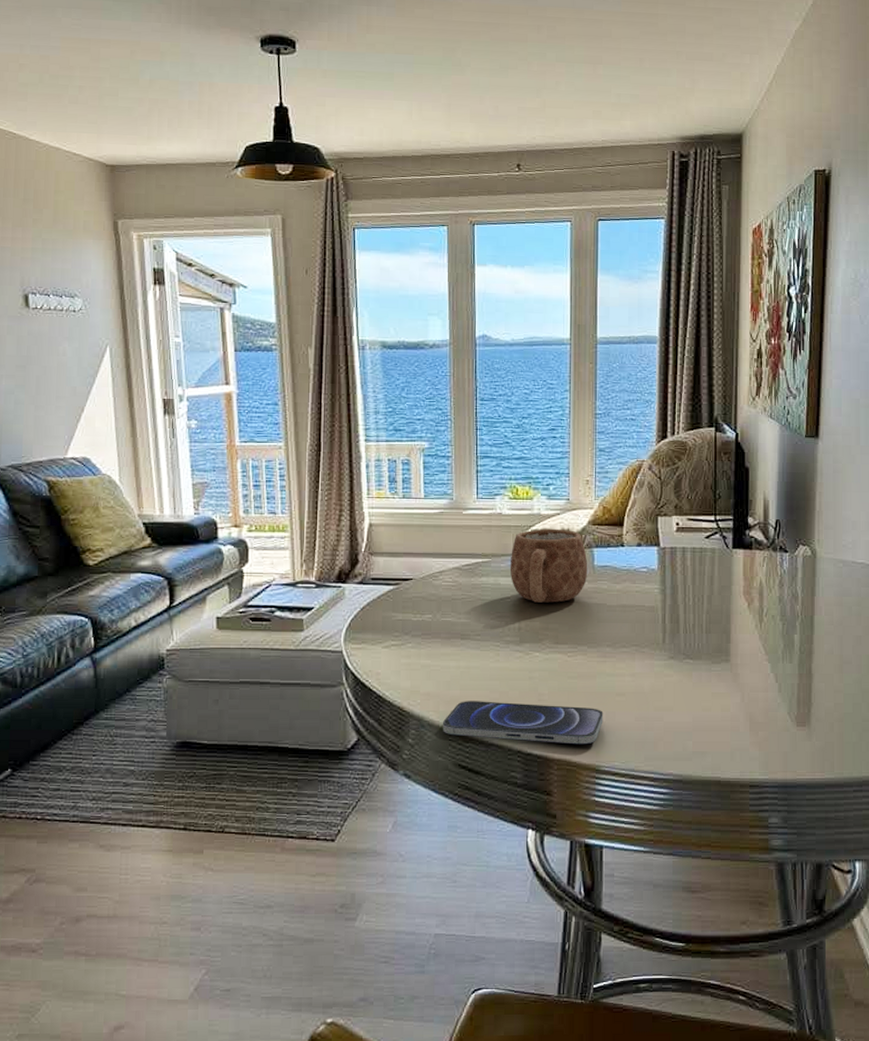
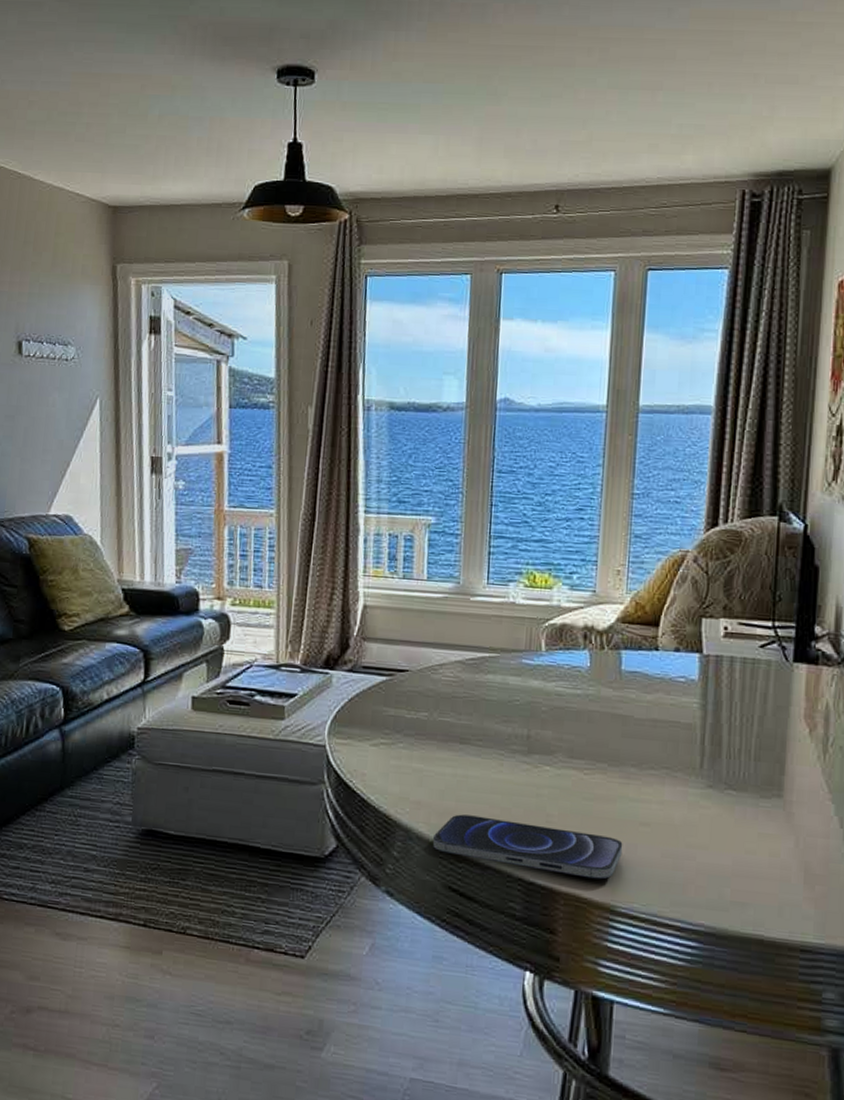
mug: present [509,528,588,603] -> none [520,623,614,711]

